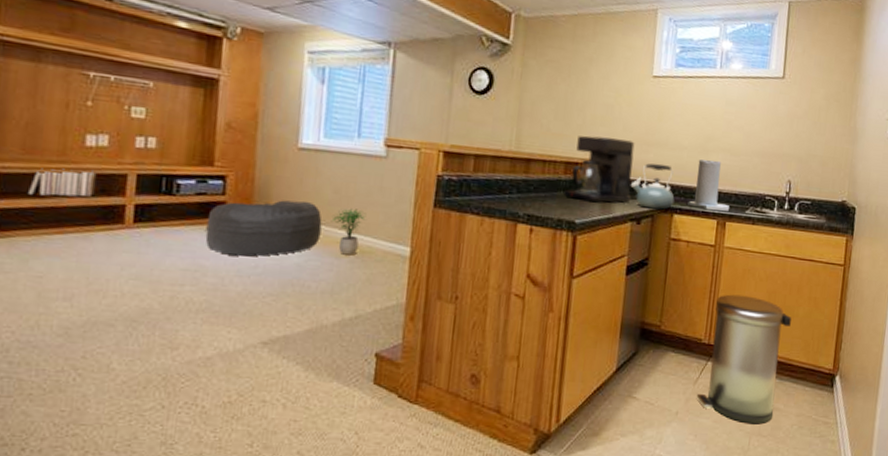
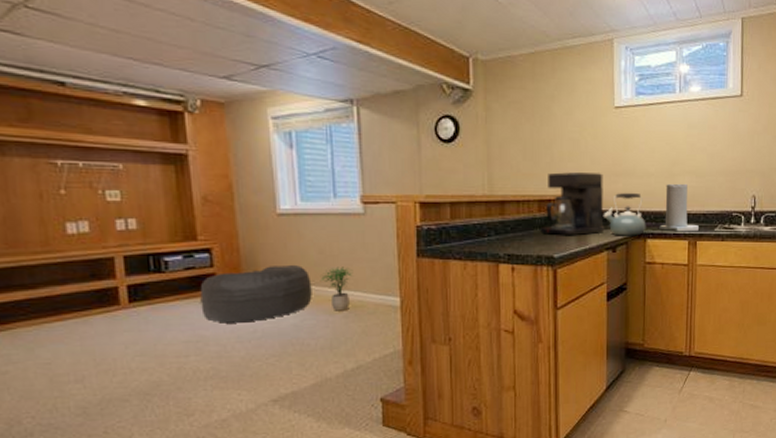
books: present [26,168,97,197] -> none [18,256,86,288]
pedal bin: present [696,294,792,425] -> none [682,308,764,423]

